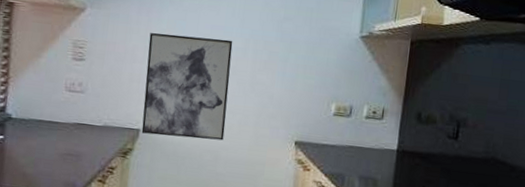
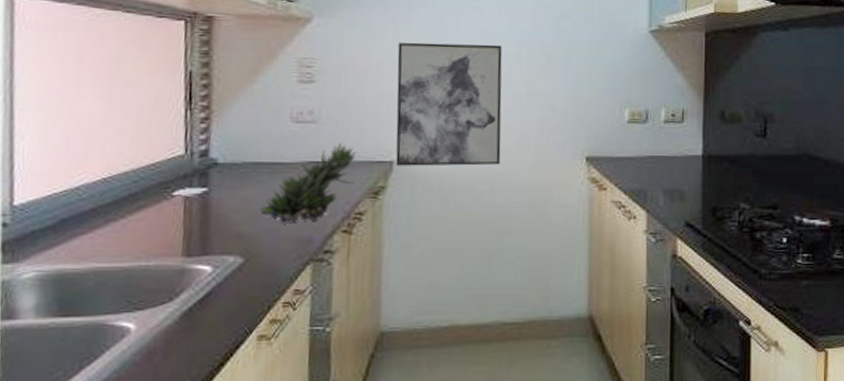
succulent plant: none [39,110,112,170] -> present [260,142,355,222]

